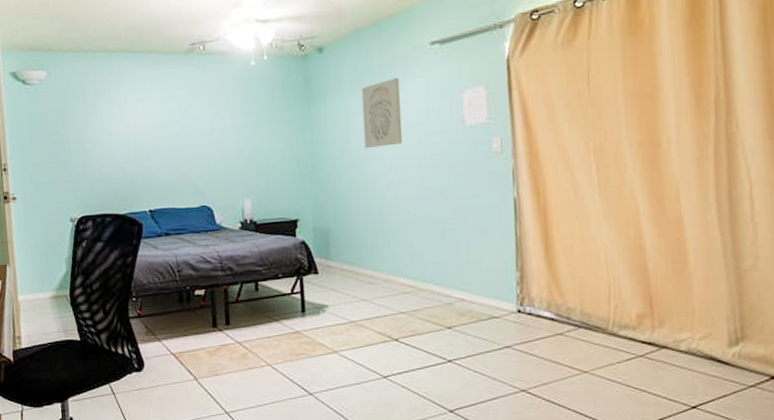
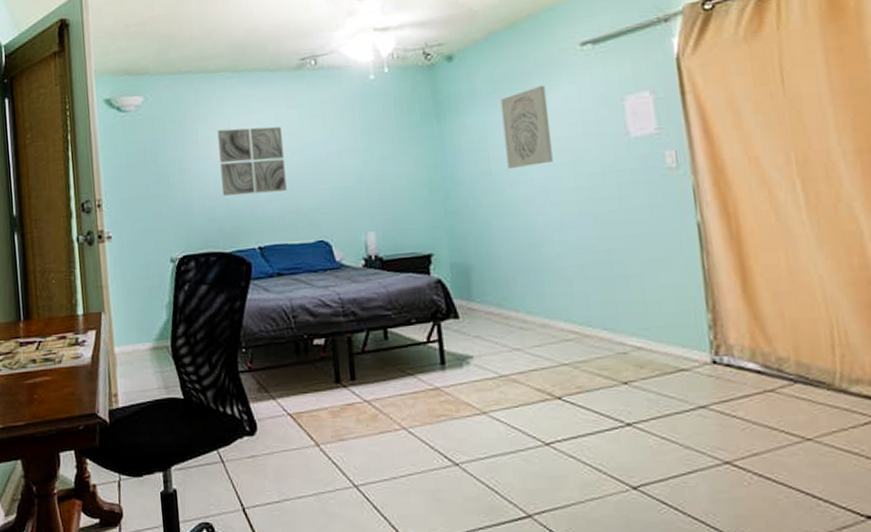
wall art: none [114,104,175,164] -> present [217,126,287,196]

